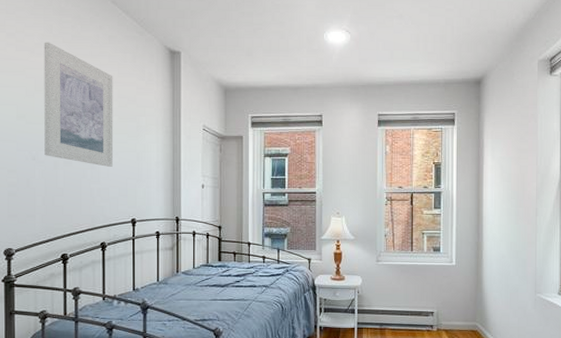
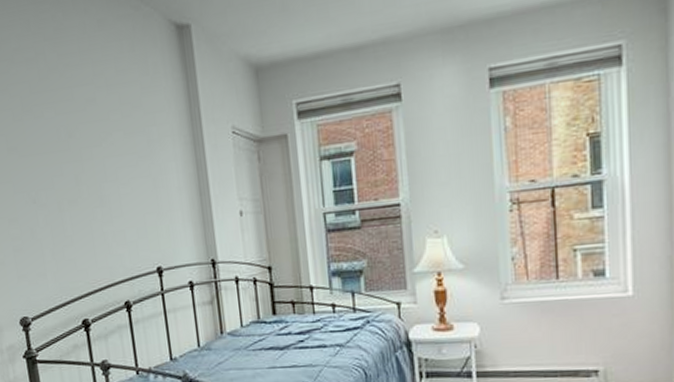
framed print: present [44,42,114,167] -> none [23,43,127,202]

